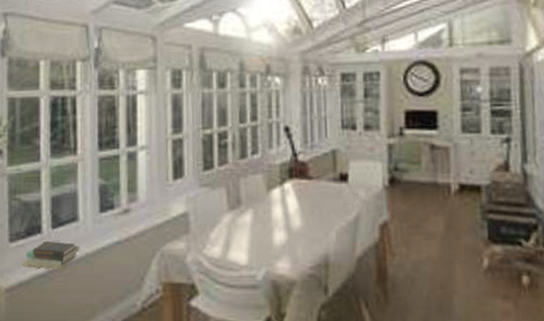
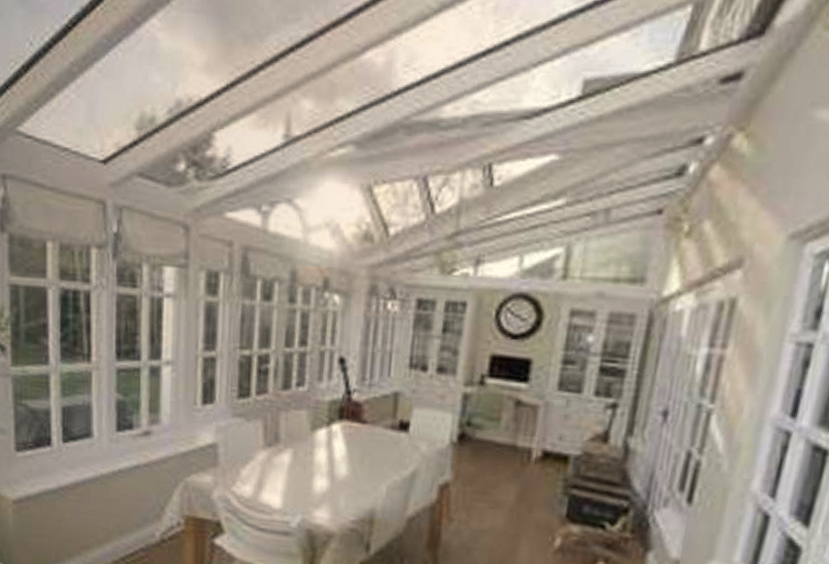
books: present [22,241,80,270] -> none [30,455,94,488]

